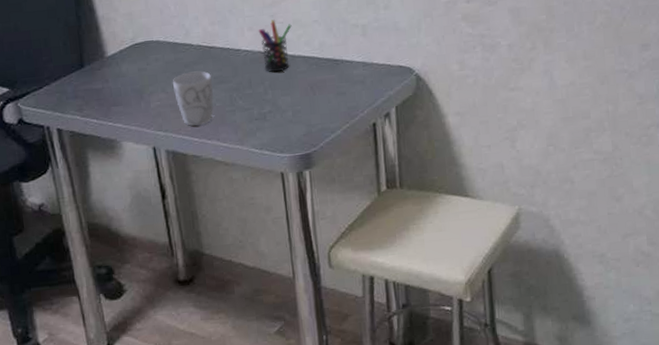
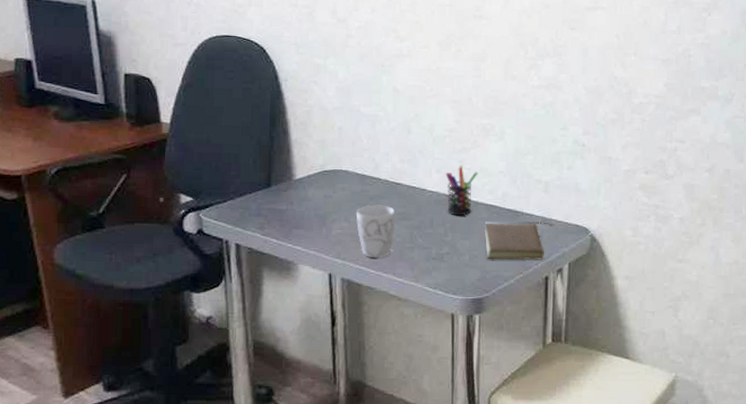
book: none [305,67,374,114] -> present [485,222,552,261]

